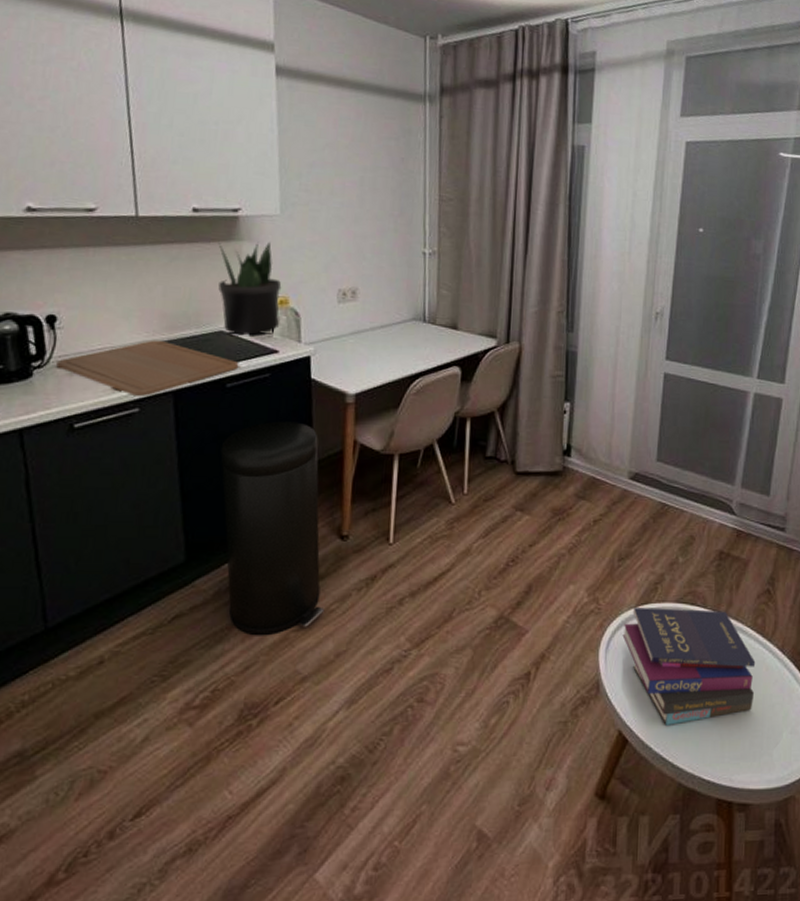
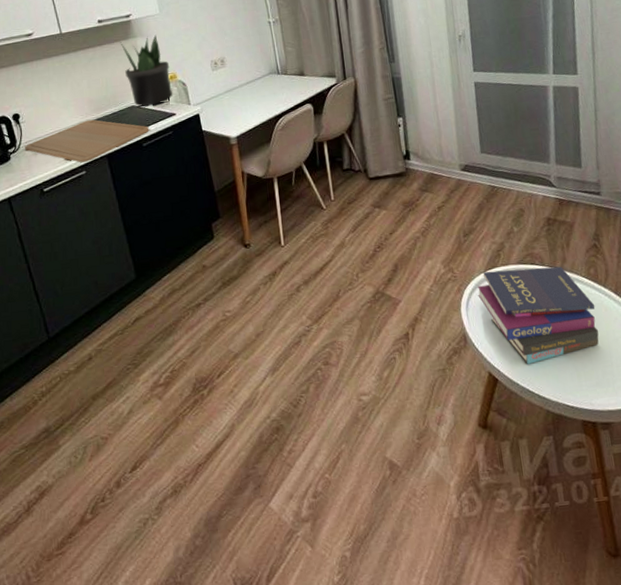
pedal bin: present [220,421,325,636] -> none [147,164,242,328]

